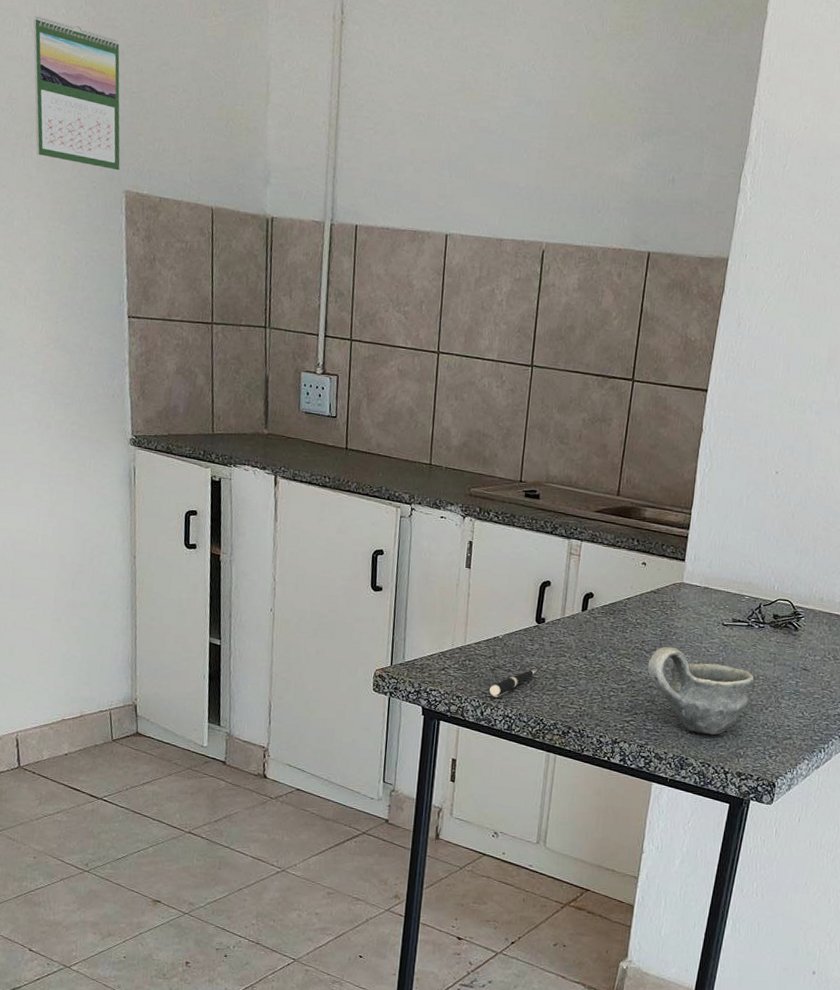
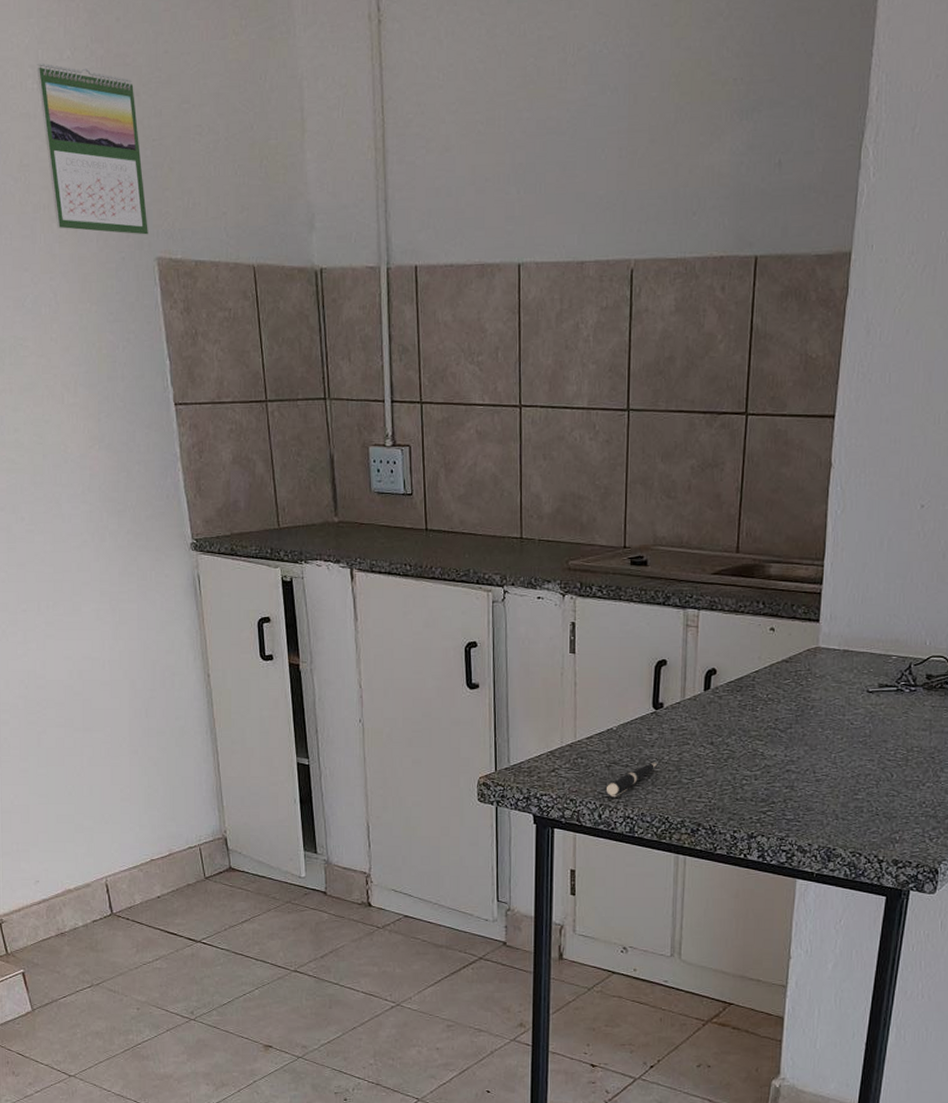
cup: present [647,646,753,735] -> none [783,722,906,819]

